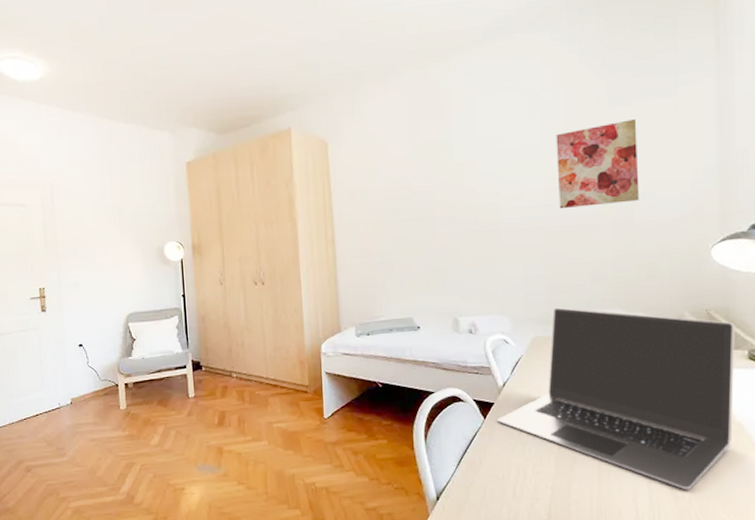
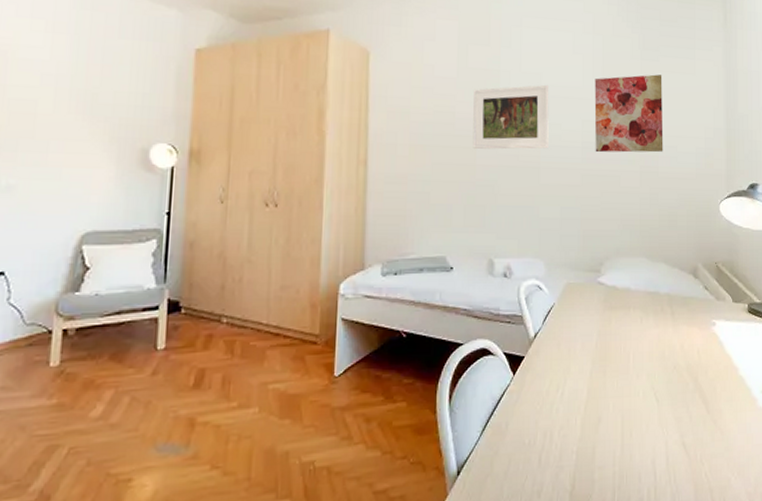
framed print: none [428,148,508,218] -> present [472,84,549,150]
laptop: present [497,307,735,490] -> none [527,253,738,449]

